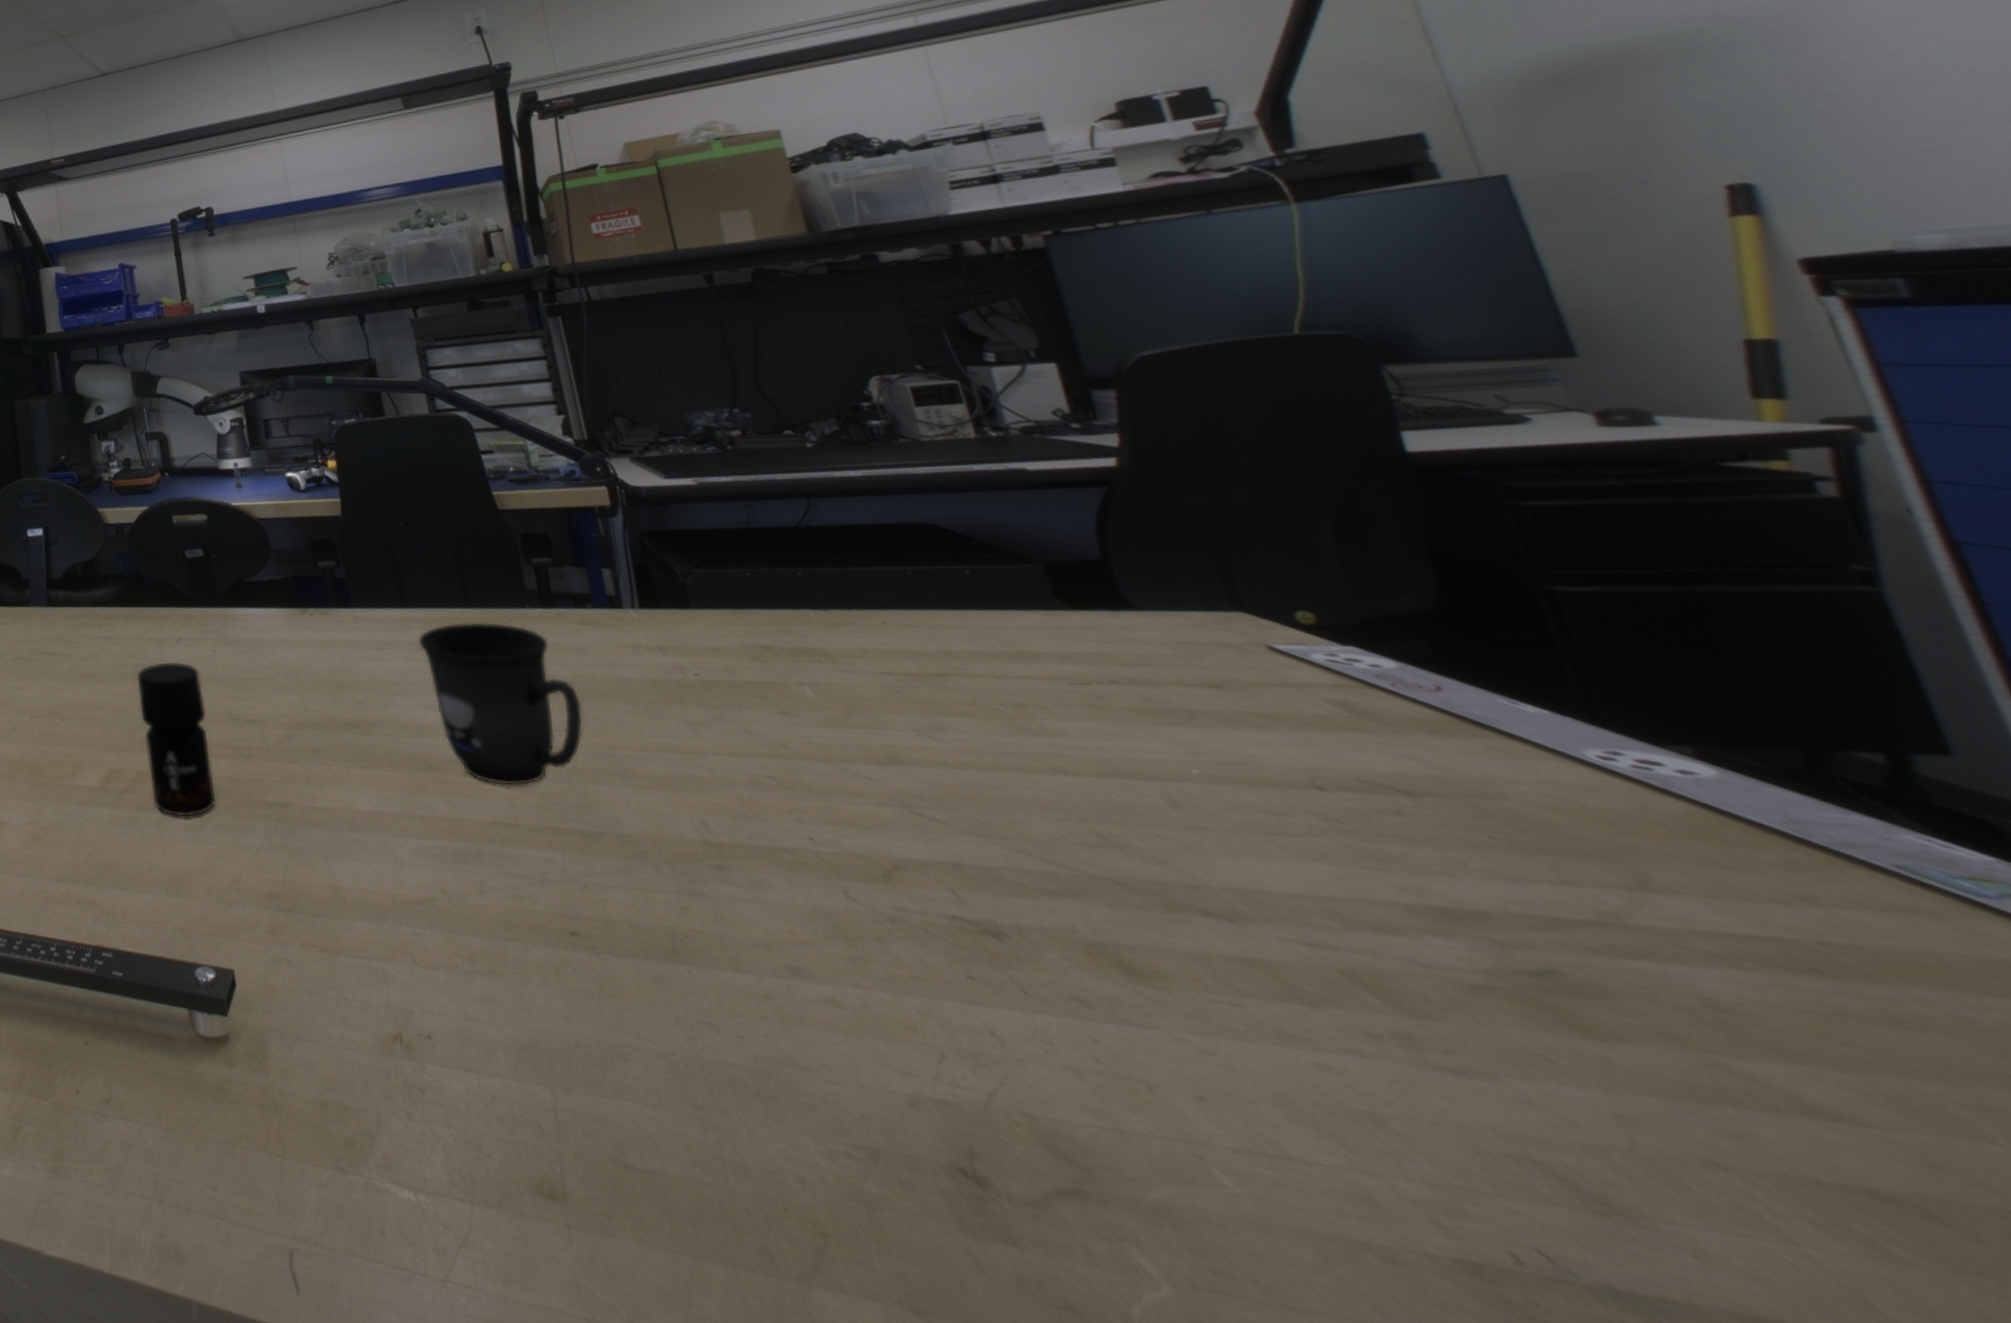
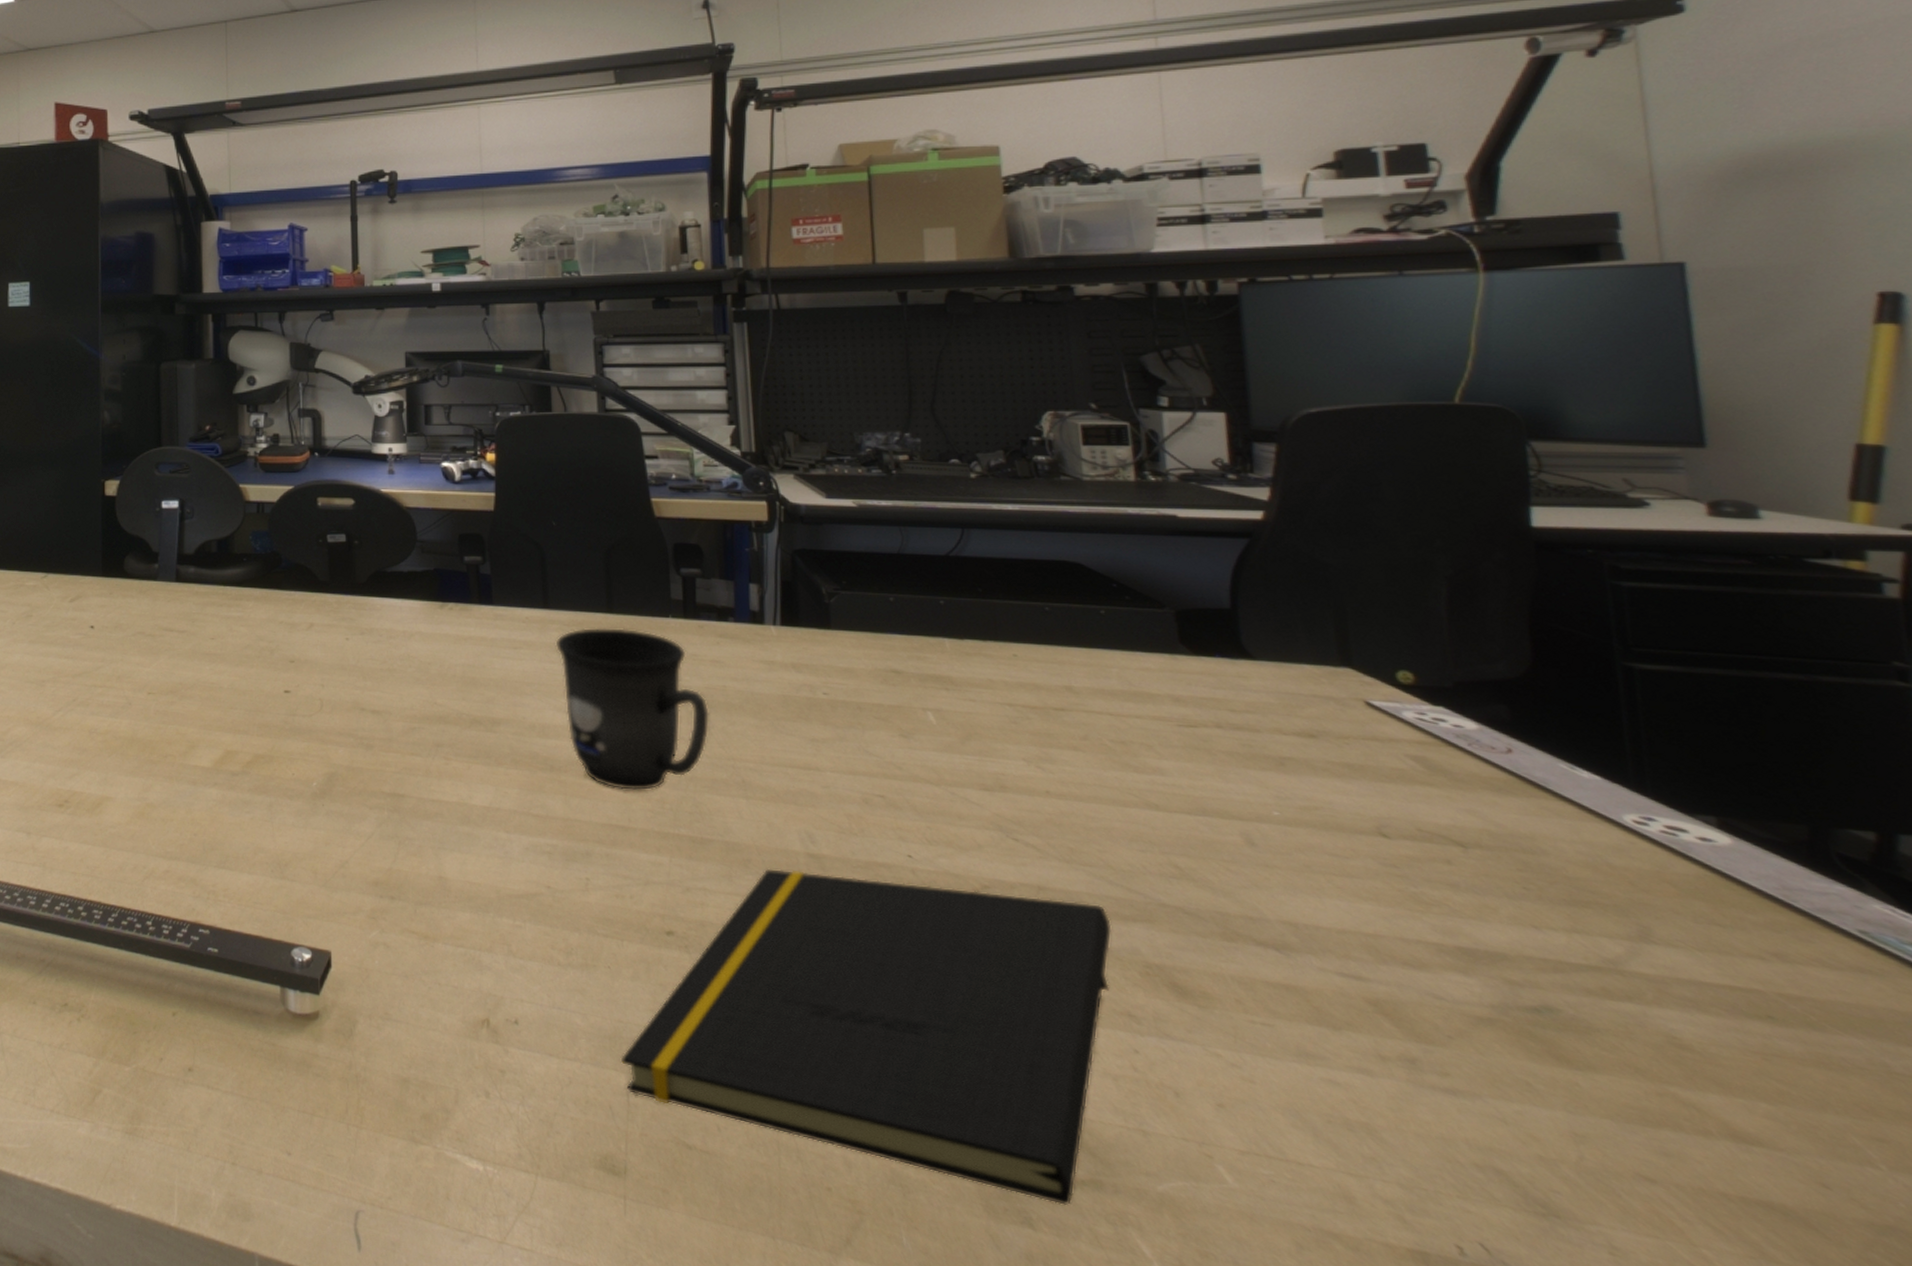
jar: present [136,661,216,817] -> none [262,647,332,802]
notepad: none [541,859,1056,1219] -> present [620,868,1112,1205]

